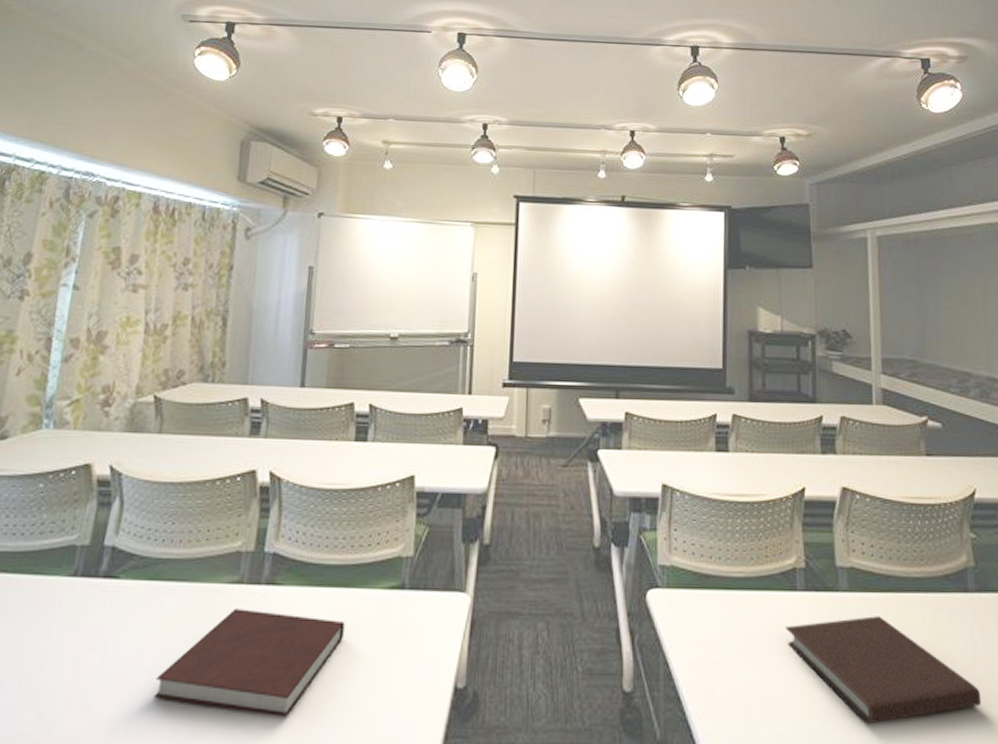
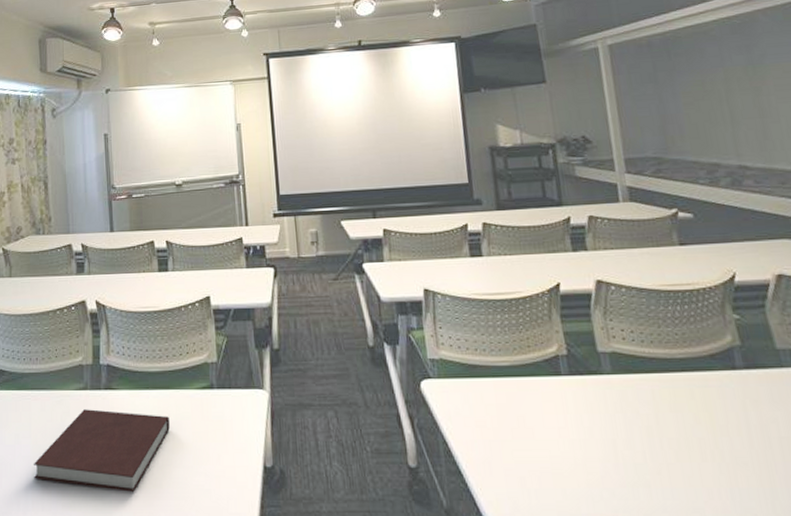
notebook: present [785,616,982,725] -> none [553,395,761,493]

